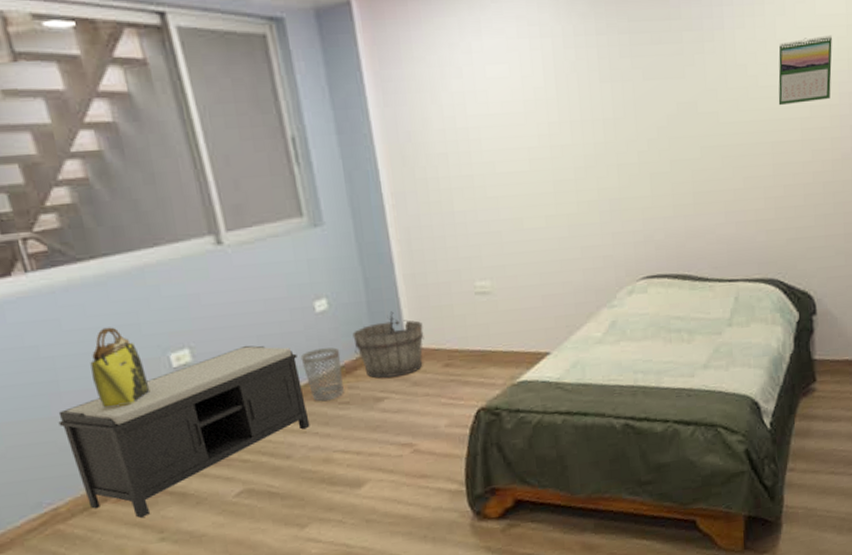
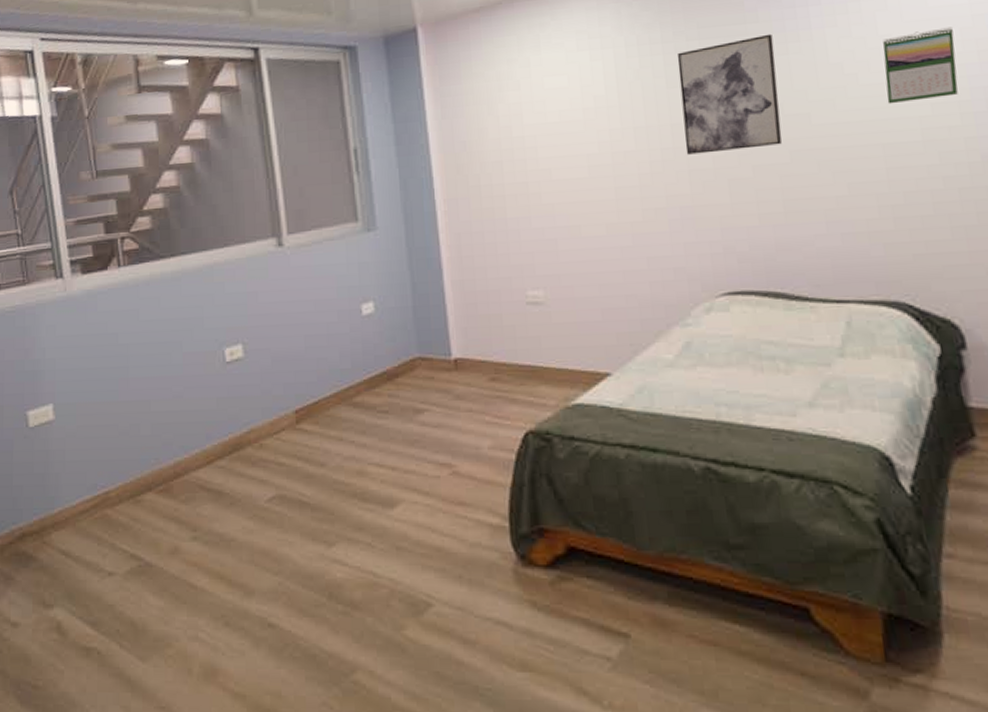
bench: present [58,345,310,519] -> none [123,344,347,513]
tote bag: present [90,327,151,408] -> none [157,319,204,396]
wastebasket: present [300,347,344,402] -> none [344,352,384,408]
wooden bucket: present [352,311,424,378] -> none [396,318,470,388]
wall art: none [609,31,695,149] -> present [677,33,783,155]

